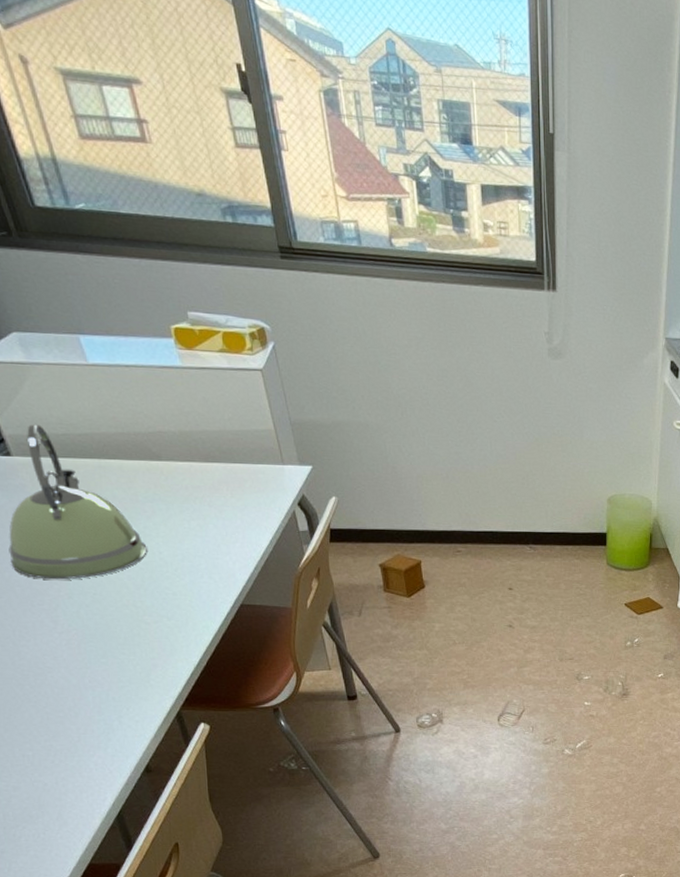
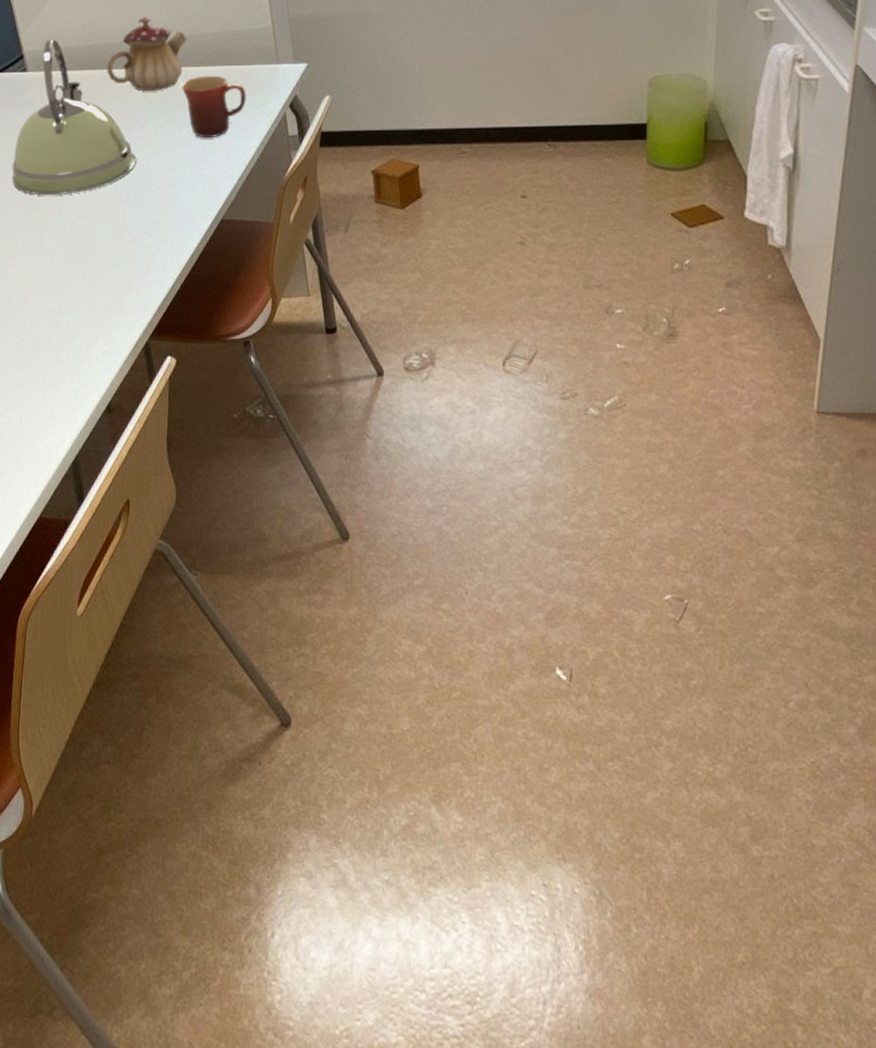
teapot: none [103,409,187,483] -> present [107,17,187,92]
mug: none [186,471,256,530] -> present [181,75,247,138]

